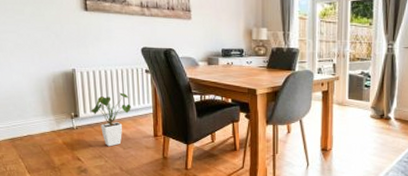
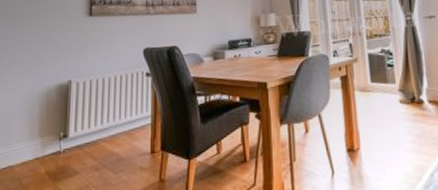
house plant: present [91,92,131,147] -> none [82,102,127,172]

